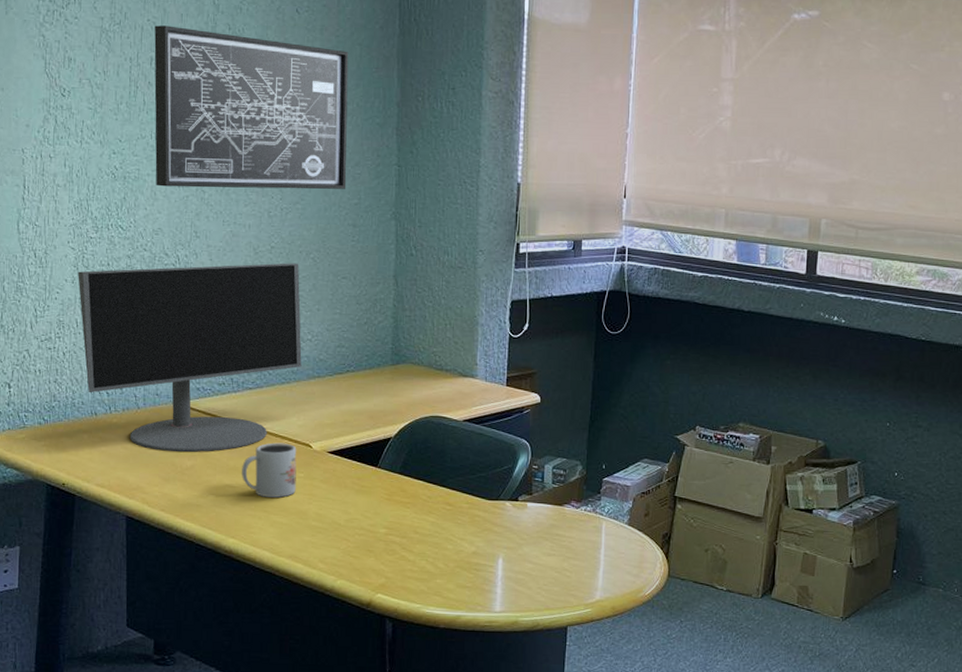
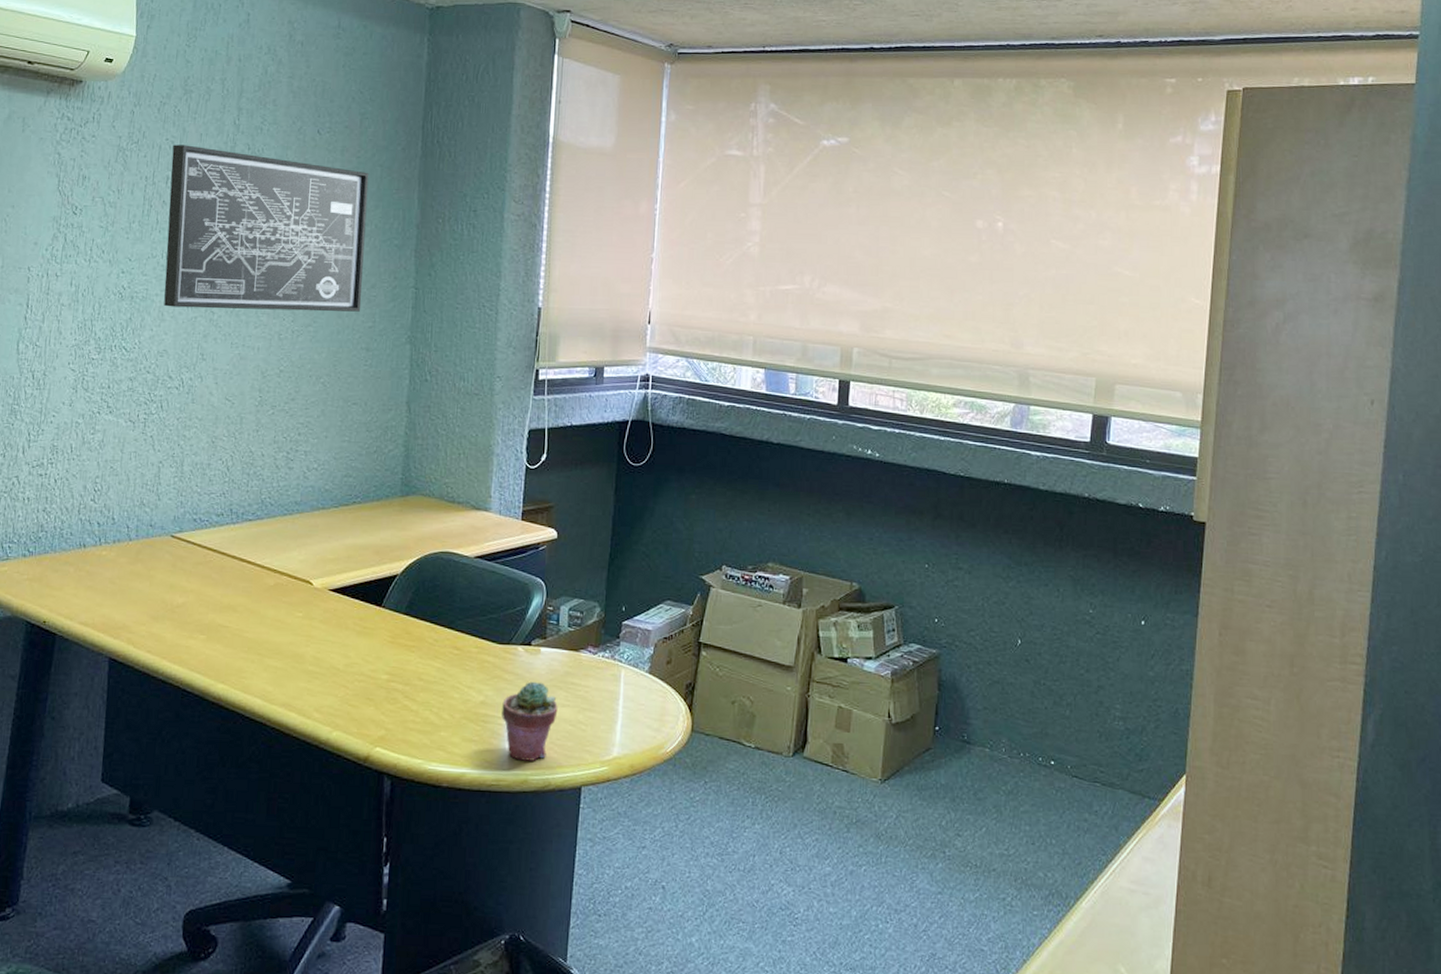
computer monitor: present [78,263,302,453] -> none [76,387,308,589]
mug: present [242,442,297,498] -> none [236,578,296,639]
potted succulent: none [492,533,544,605] -> present [502,681,558,761]

